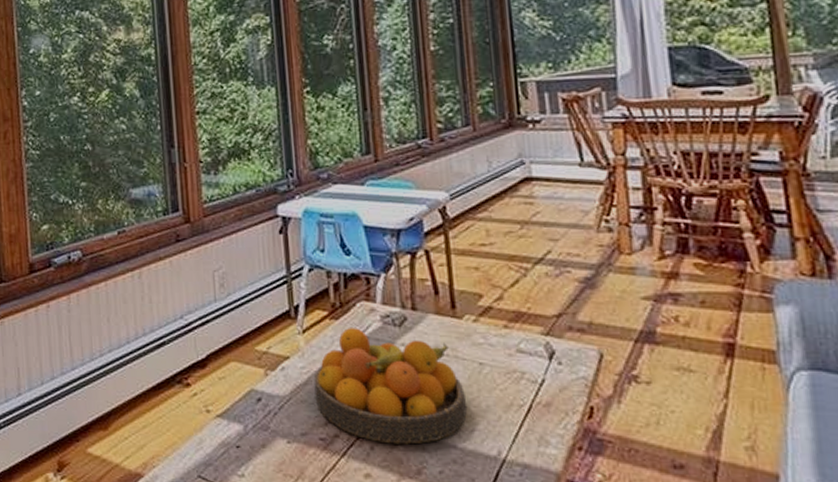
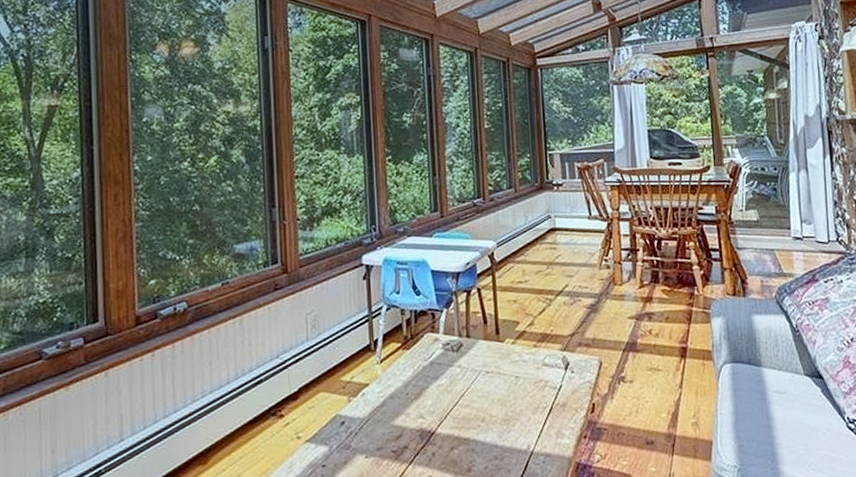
fruit bowl: present [313,328,468,444] -> none [388,355,506,449]

